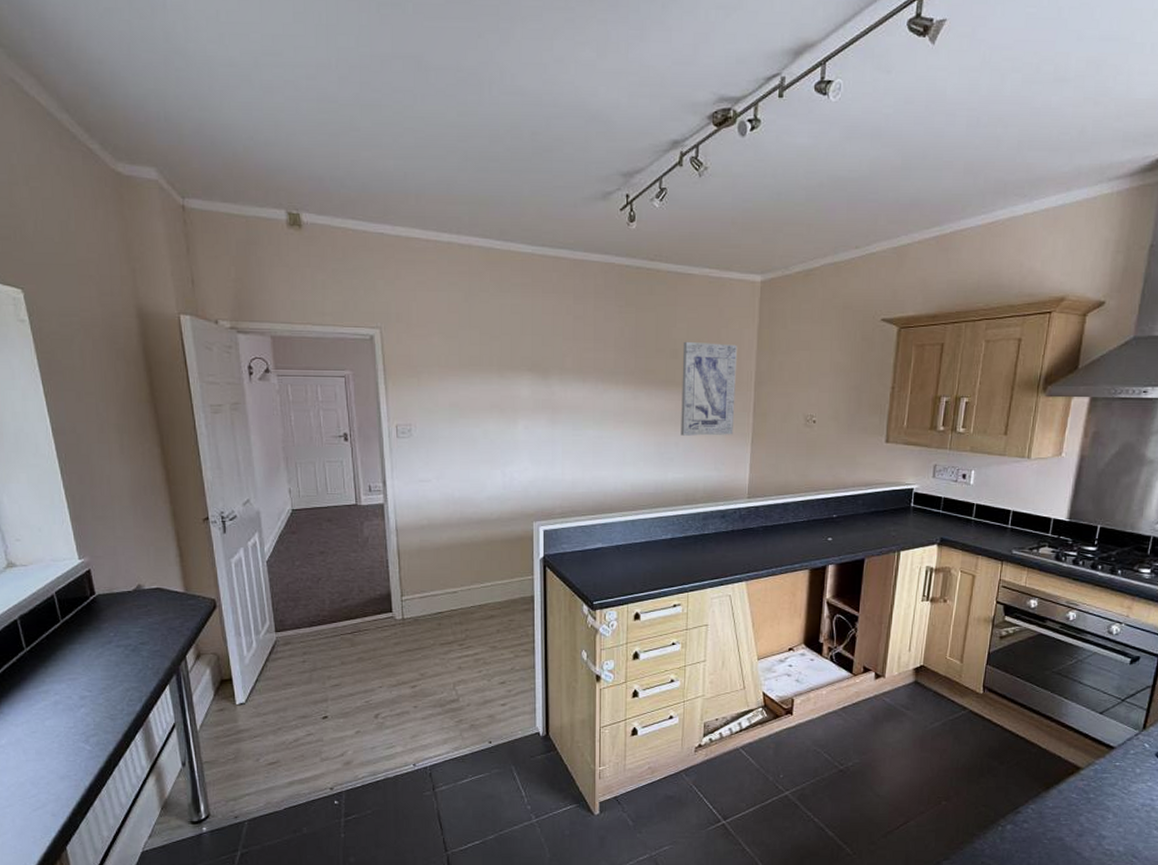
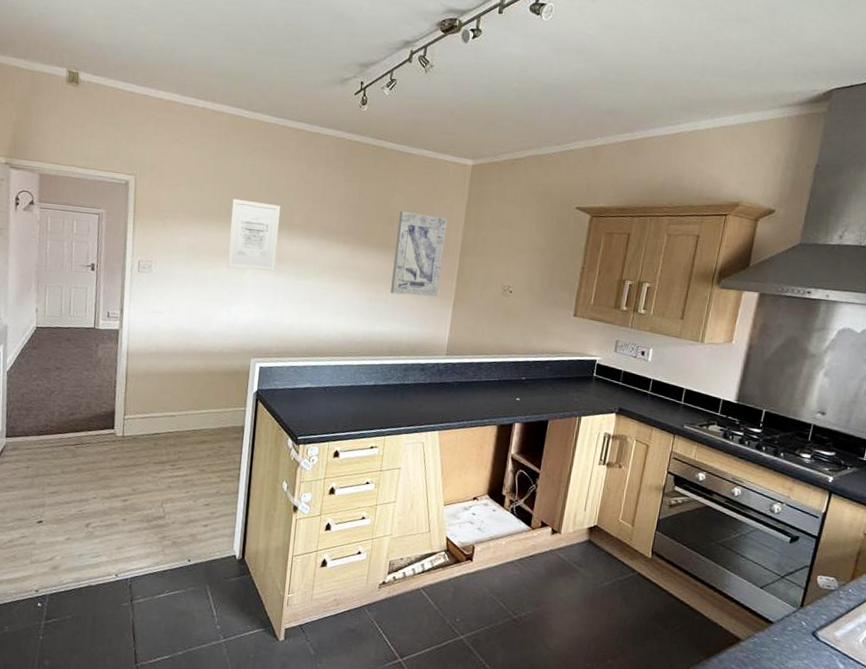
wall art: none [494,344,549,425] -> present [226,198,281,272]

